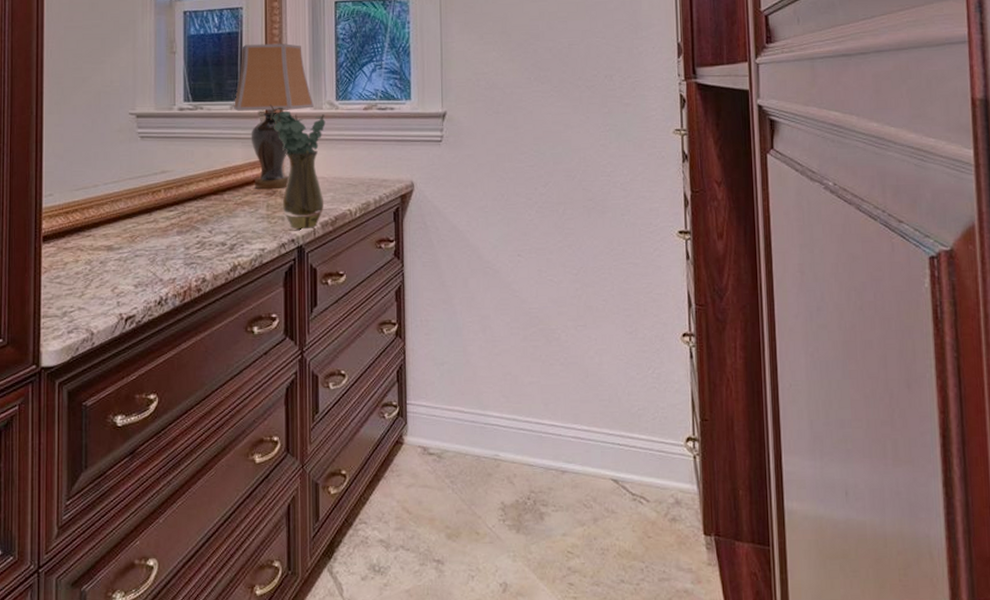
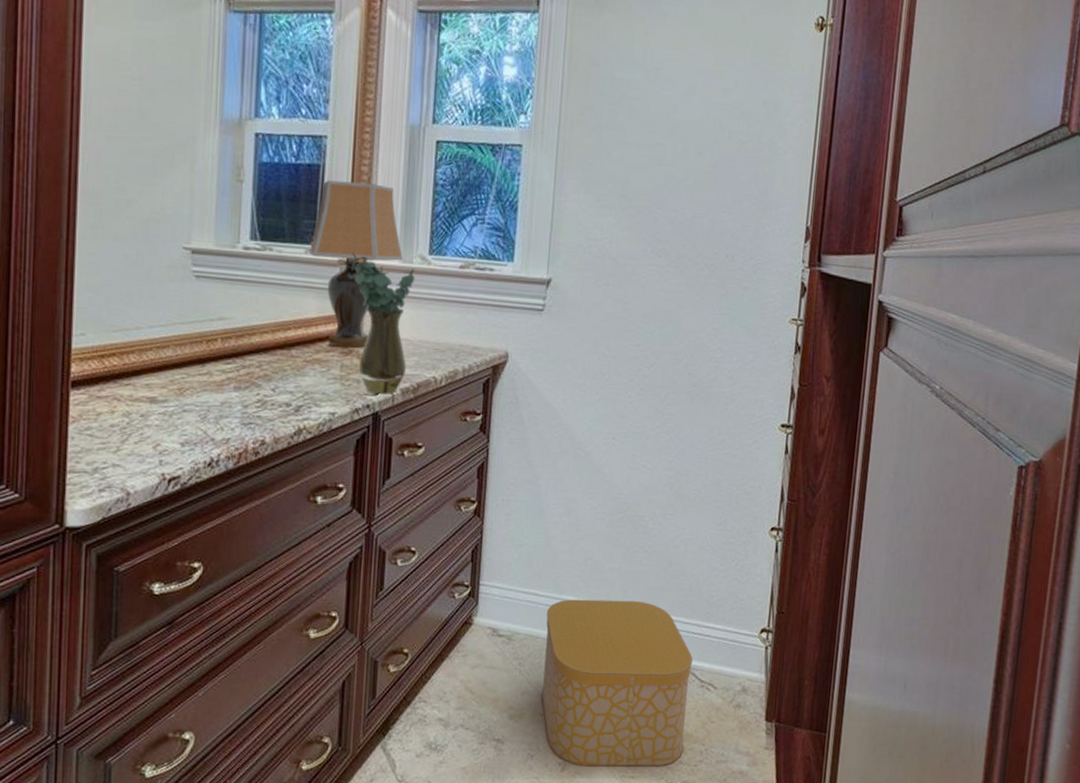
storage box: none [472,413,623,587] -> present [541,599,693,767]

